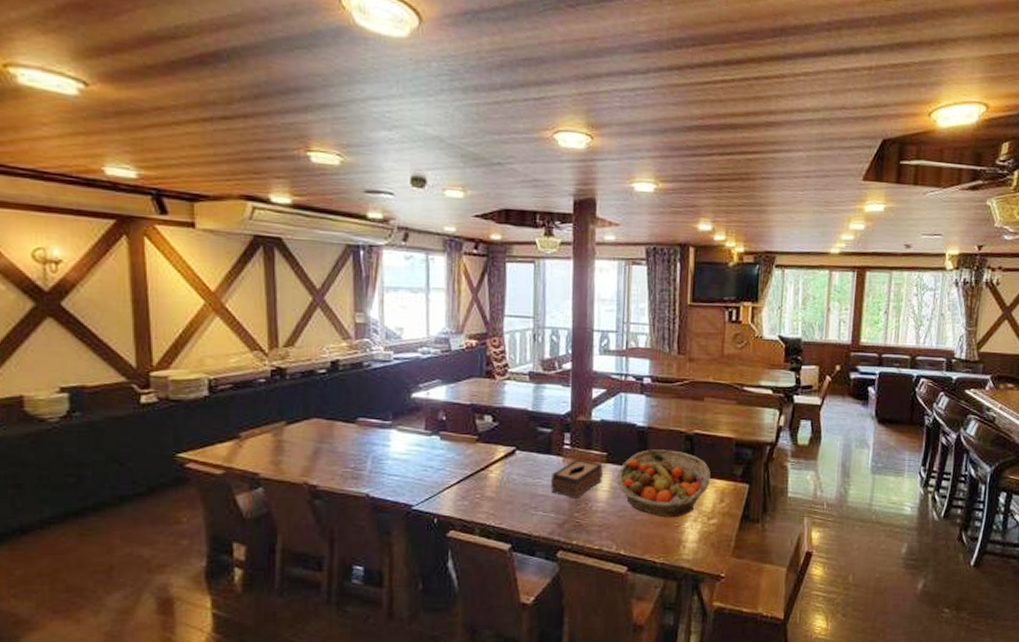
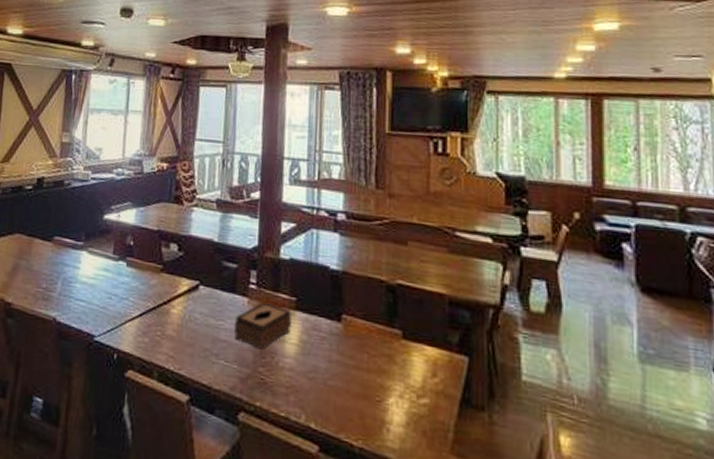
fruit basket: present [616,449,711,518] -> none [306,298,418,390]

